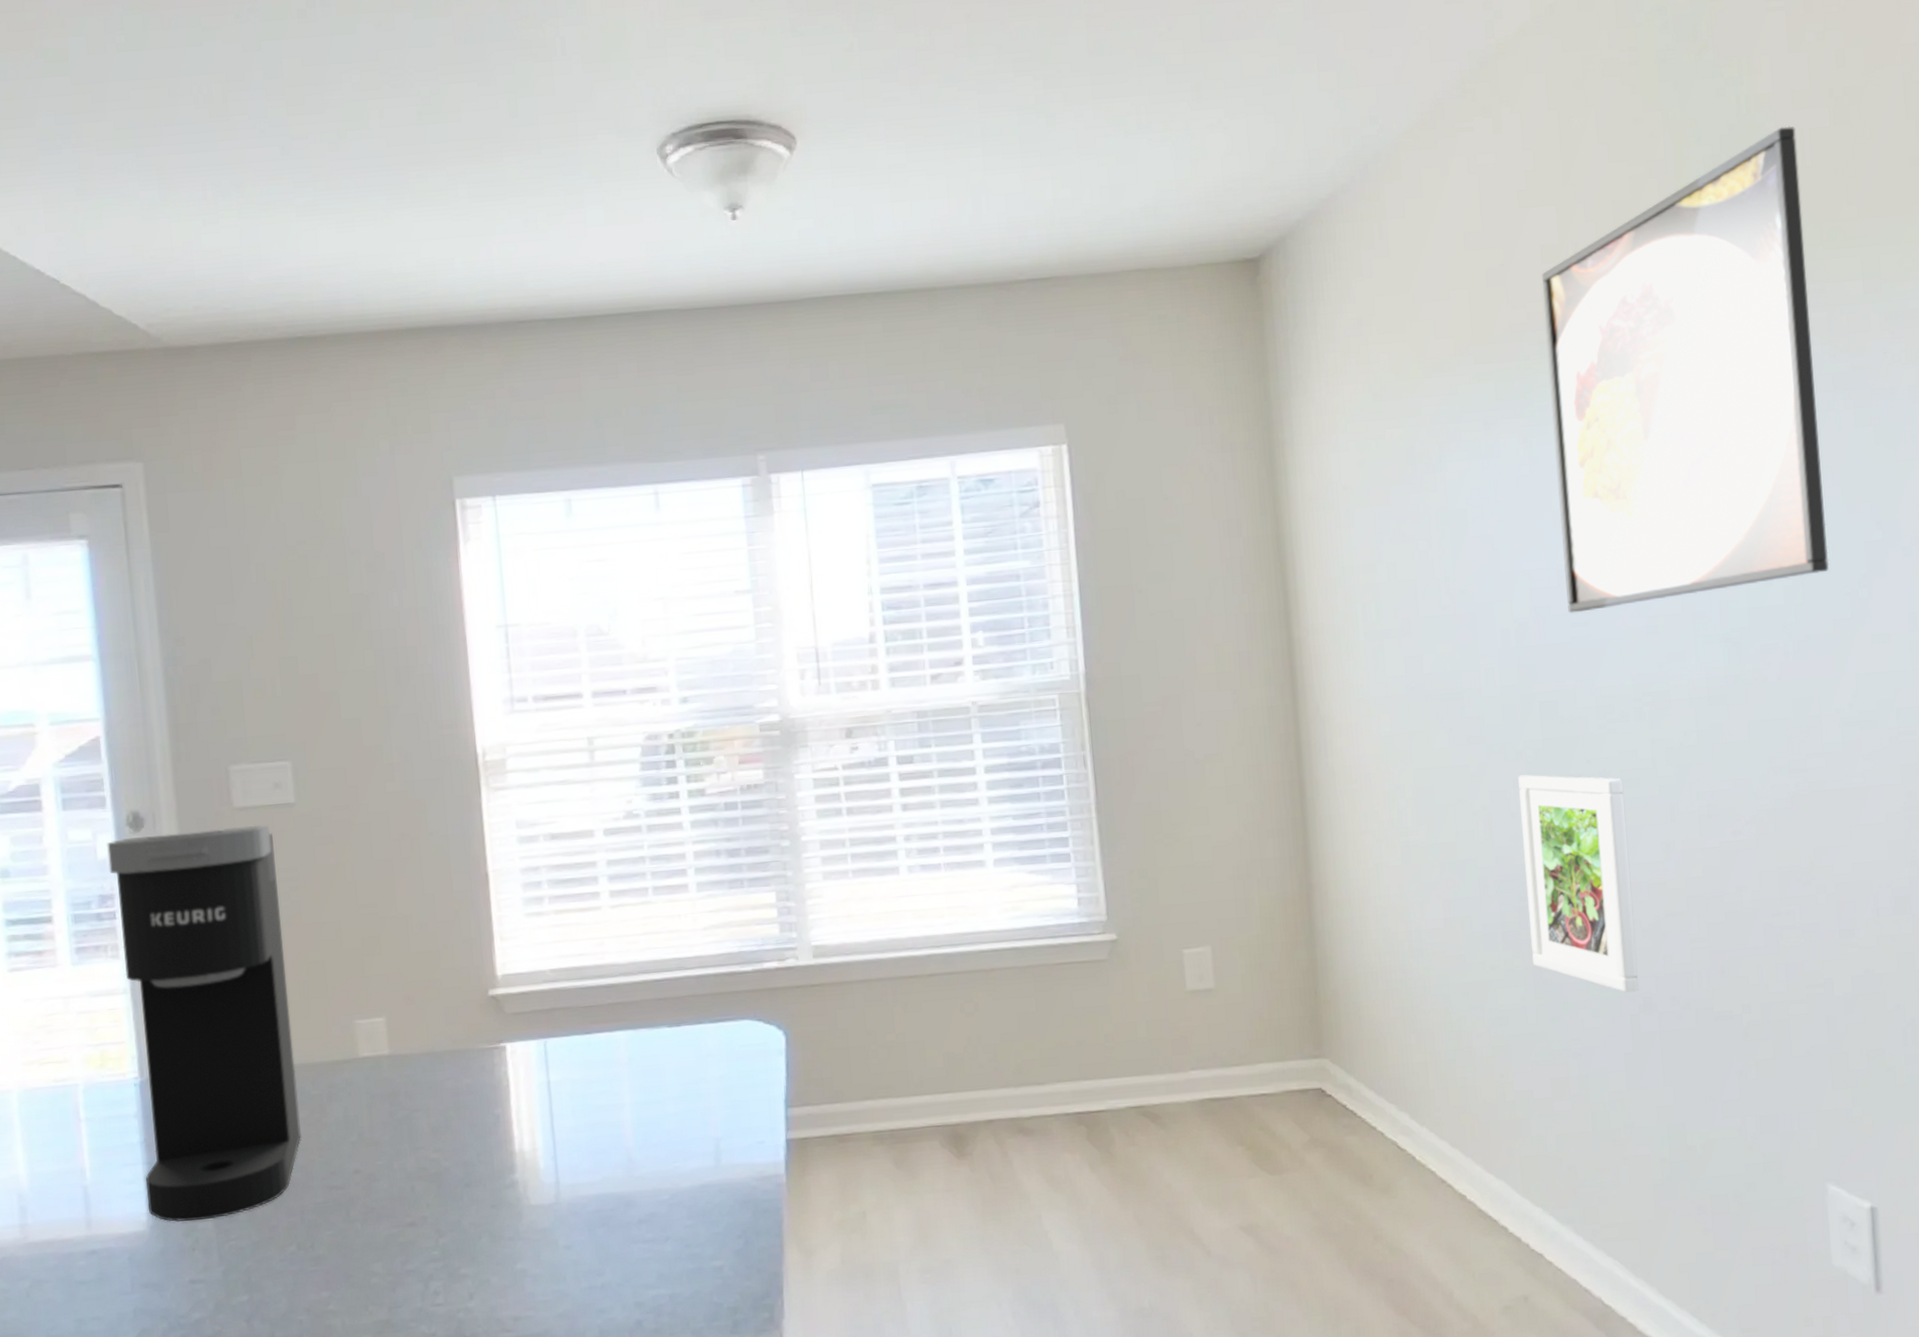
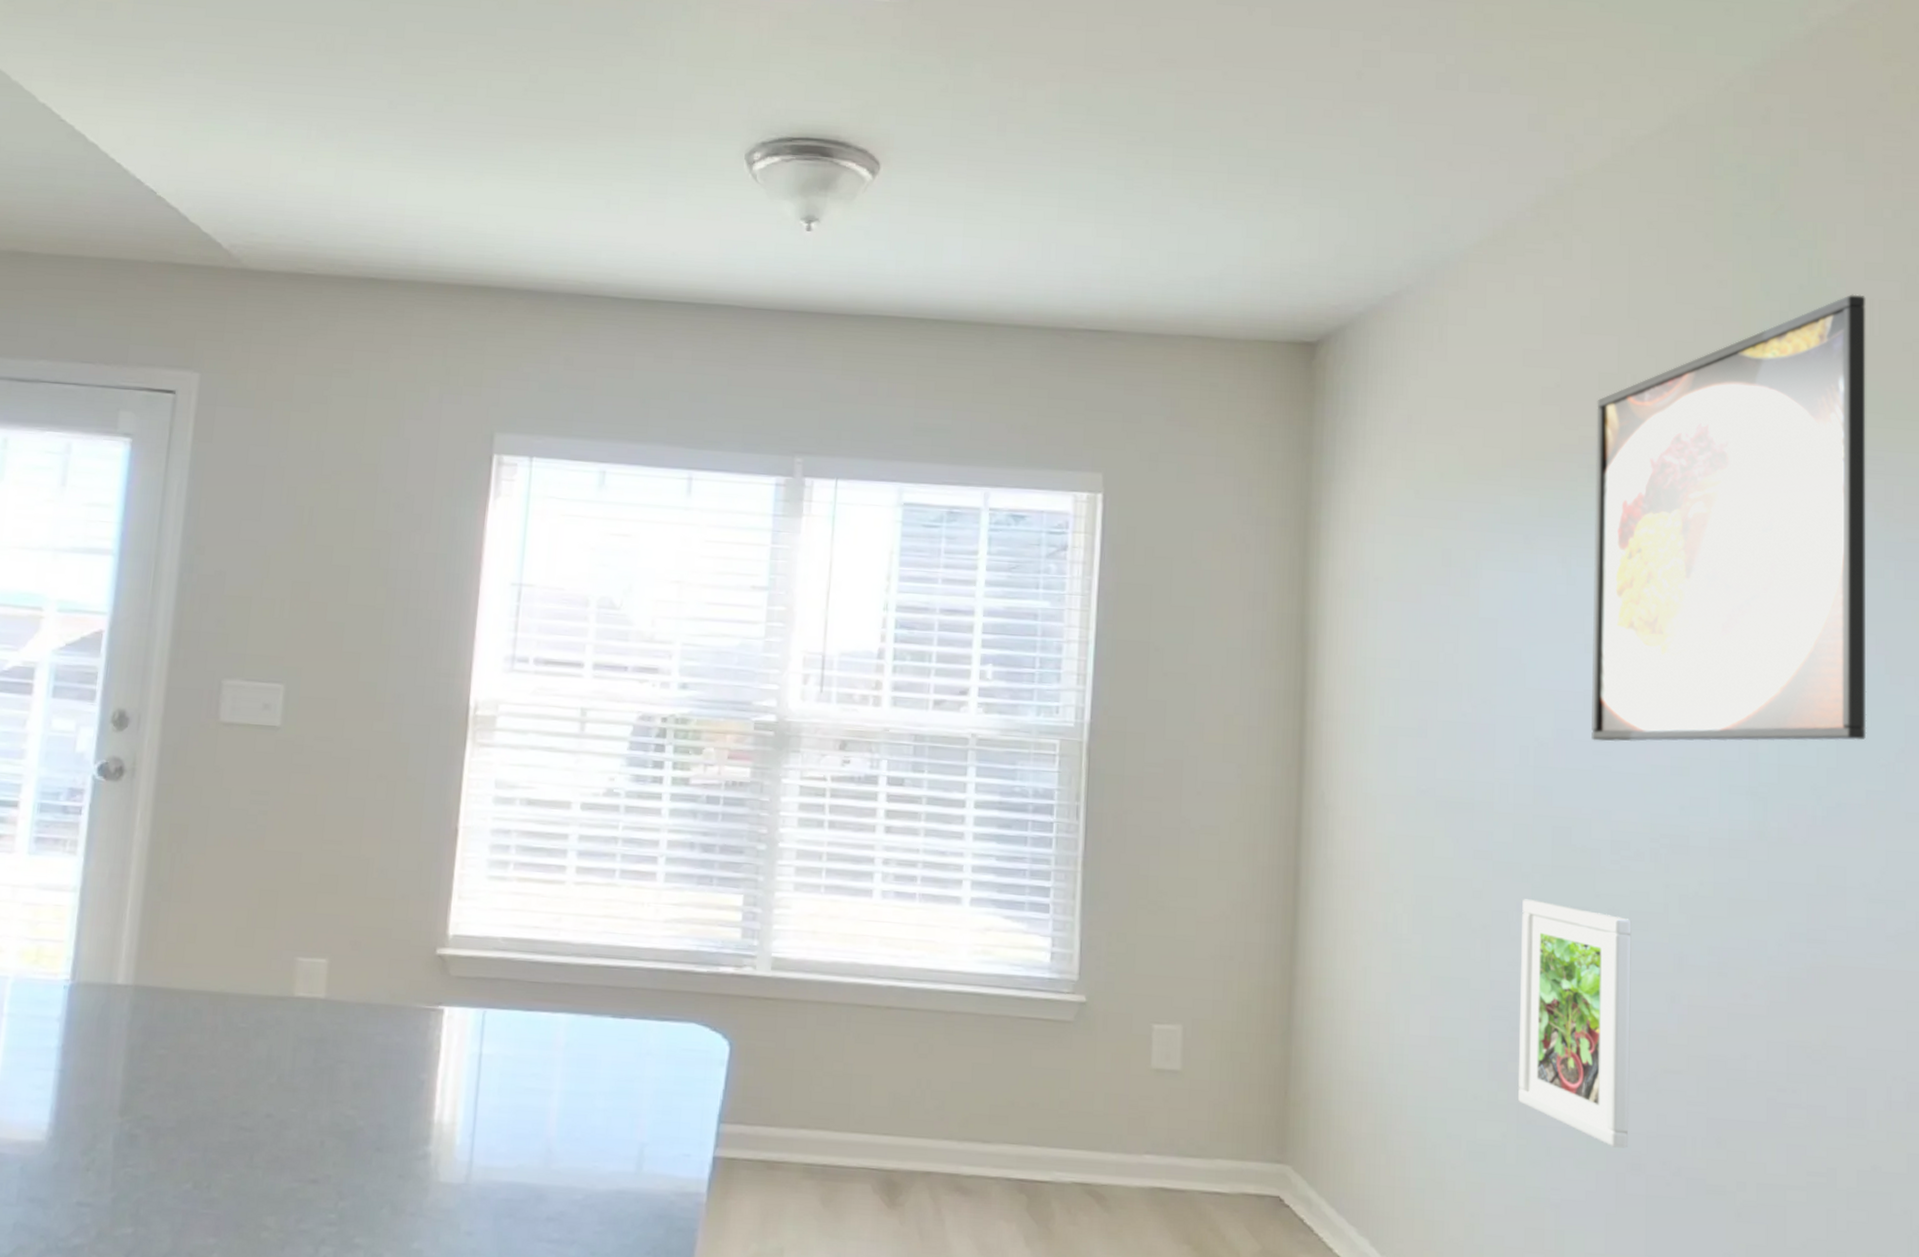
coffee maker: present [107,824,301,1222] -> none [50,735,252,1141]

